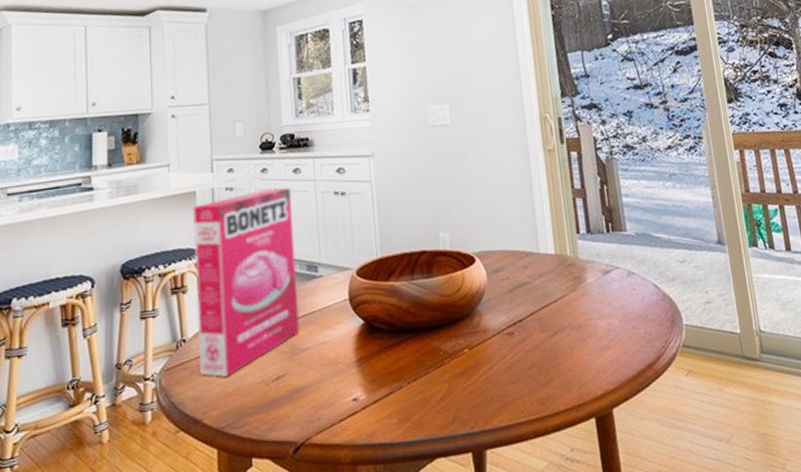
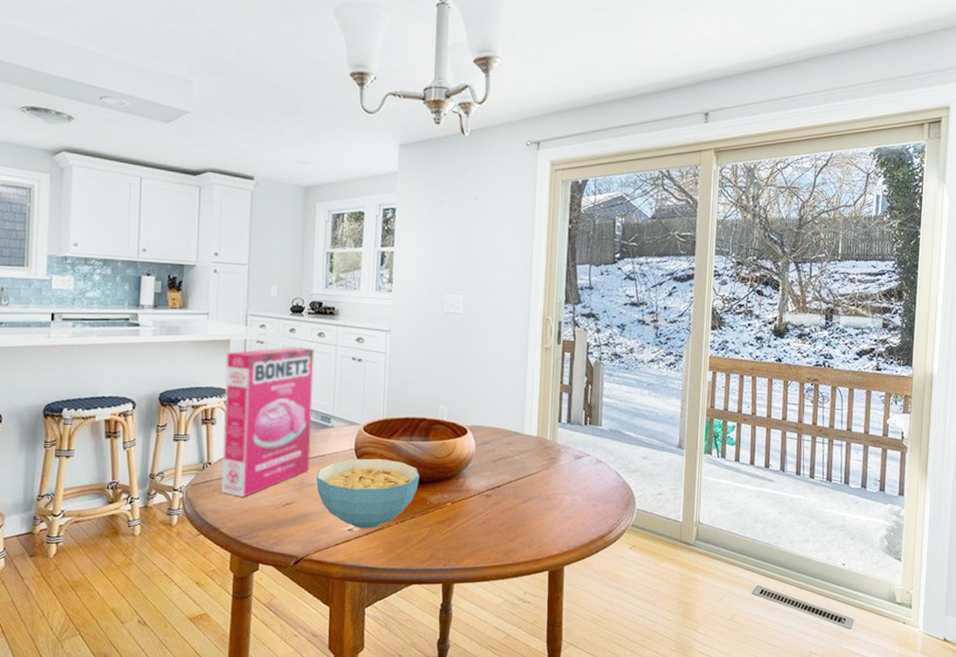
cereal bowl: none [309,306,428,397] -> present [316,458,419,529]

